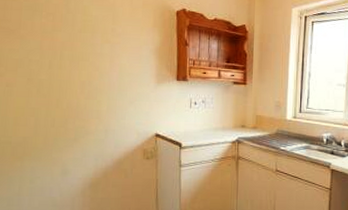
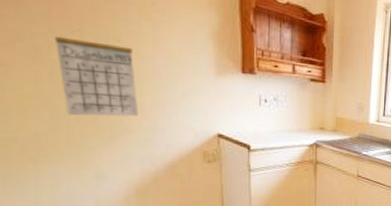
calendar: none [42,61,96,123] -> present [54,36,138,117]

